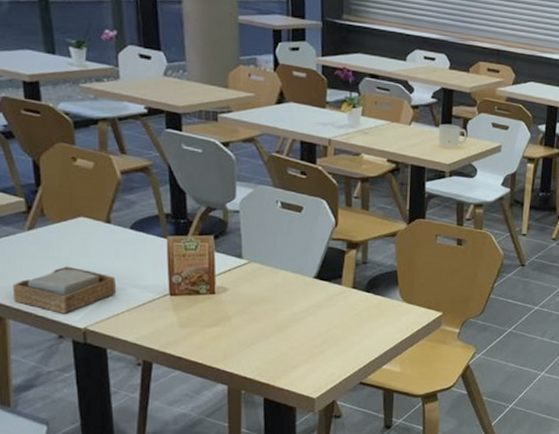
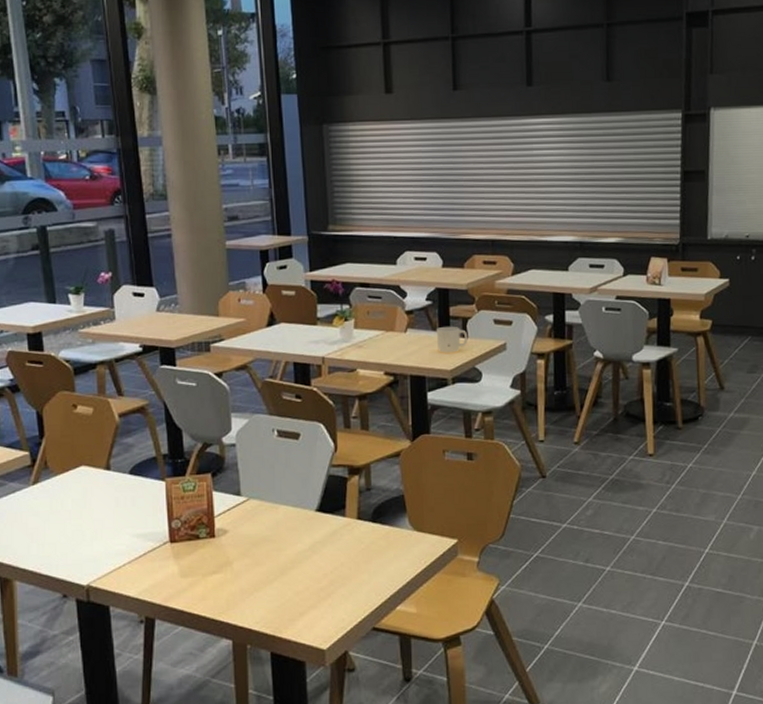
napkin holder: present [12,266,117,314] -> none [19,519,118,571]

